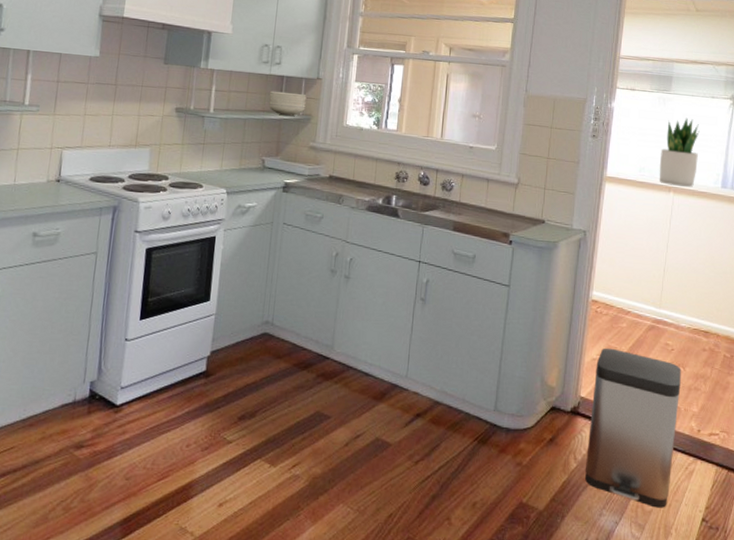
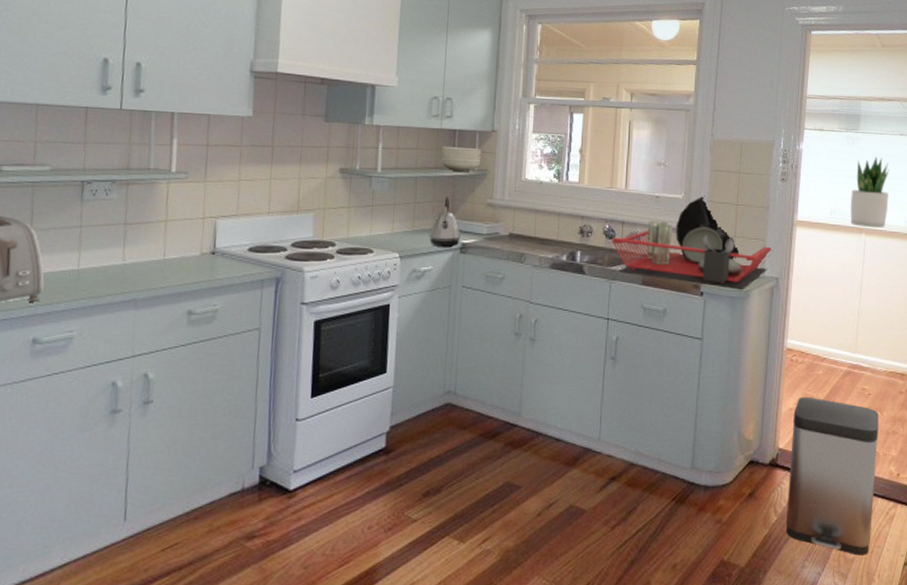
kettle: none [254,138,284,186] -> present [428,197,461,247]
dish rack: none [426,148,582,241] -> present [611,195,774,290]

